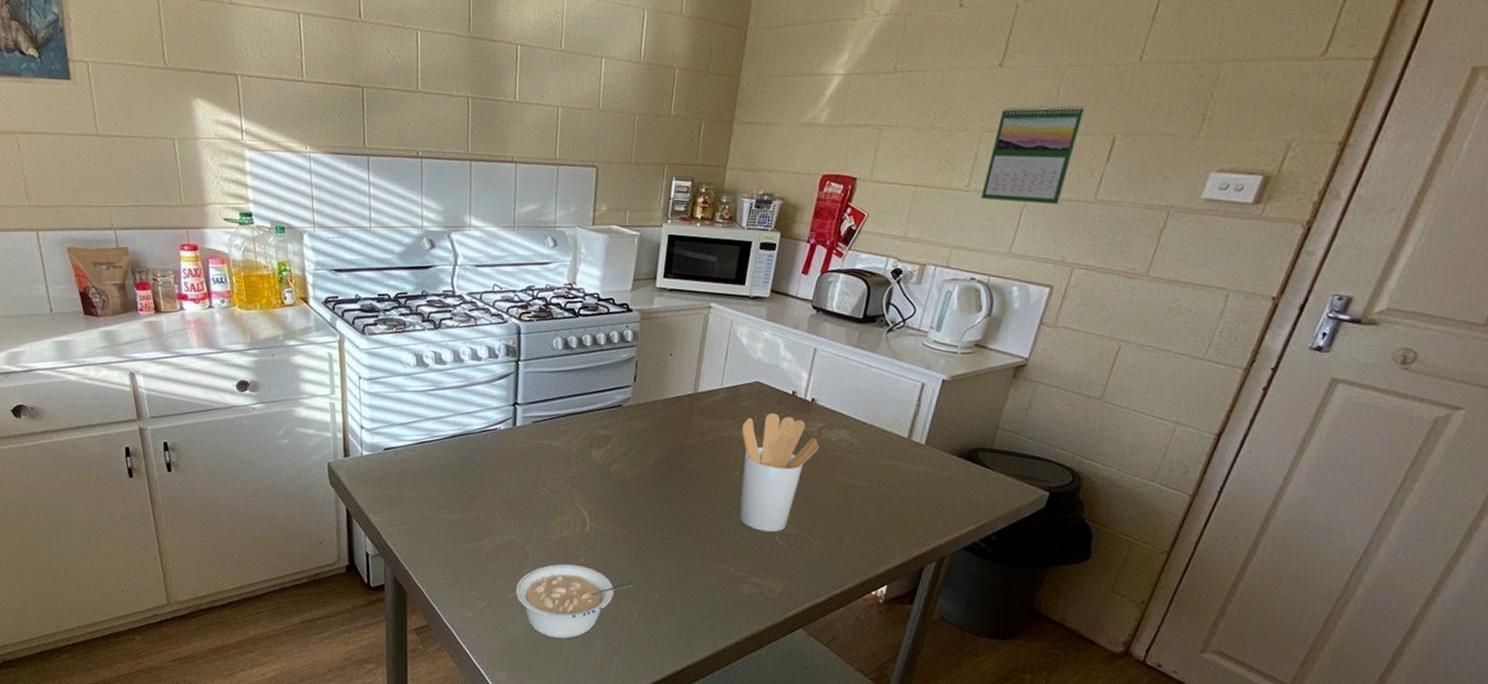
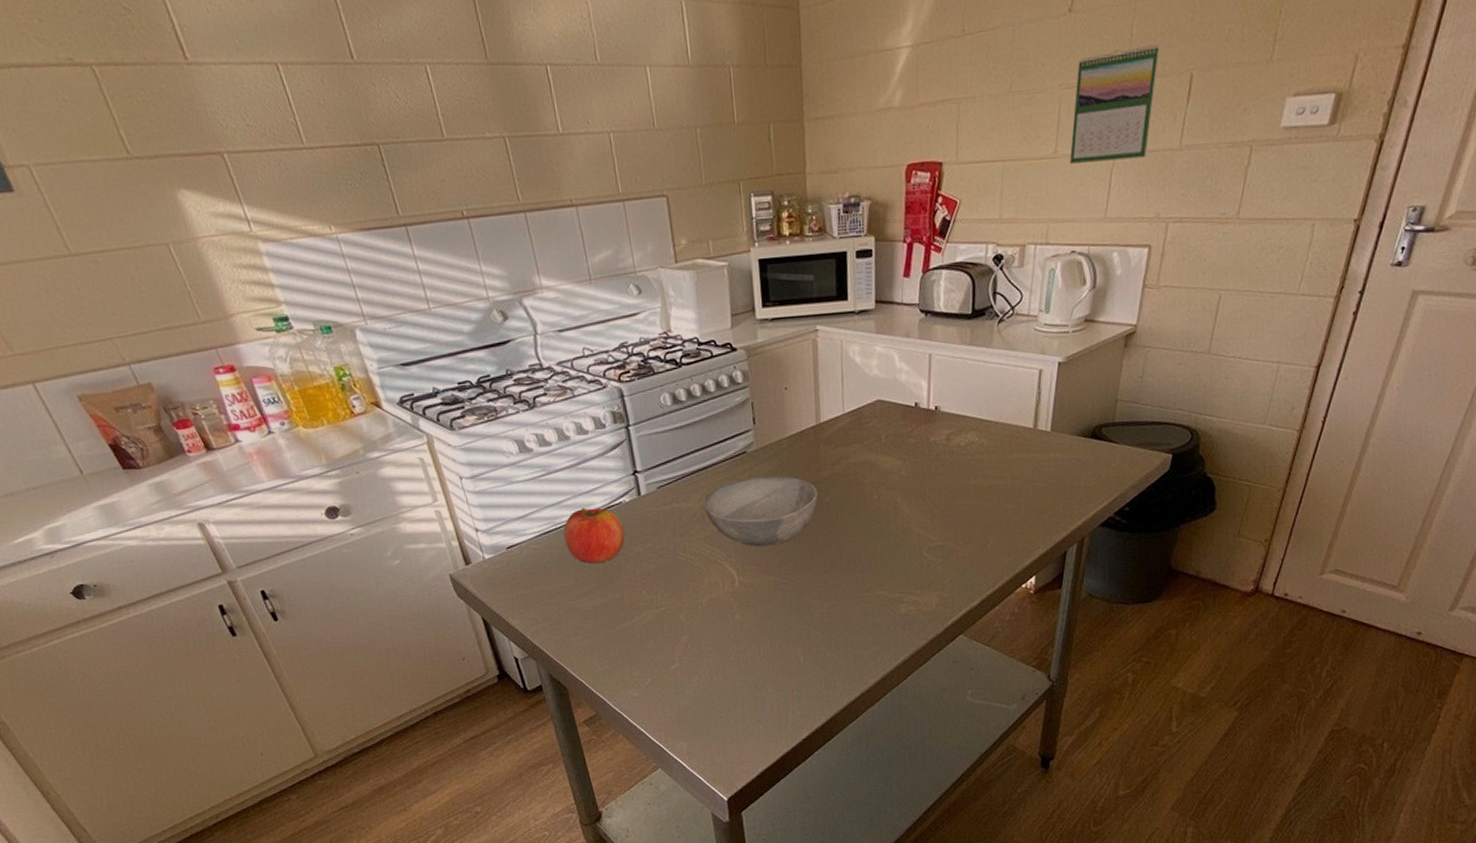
fruit: none [437,426,494,481] -> present [563,507,625,564]
legume: present [516,563,635,639] -> none [677,622,795,699]
bowl: none [571,430,683,499] -> present [702,476,818,547]
utensil holder: present [738,412,819,533] -> none [871,429,950,550]

